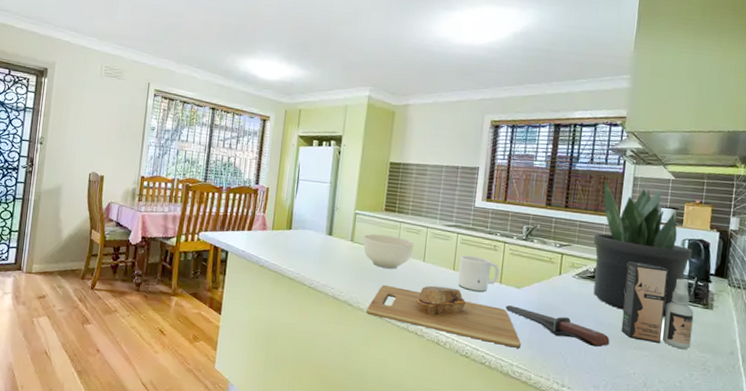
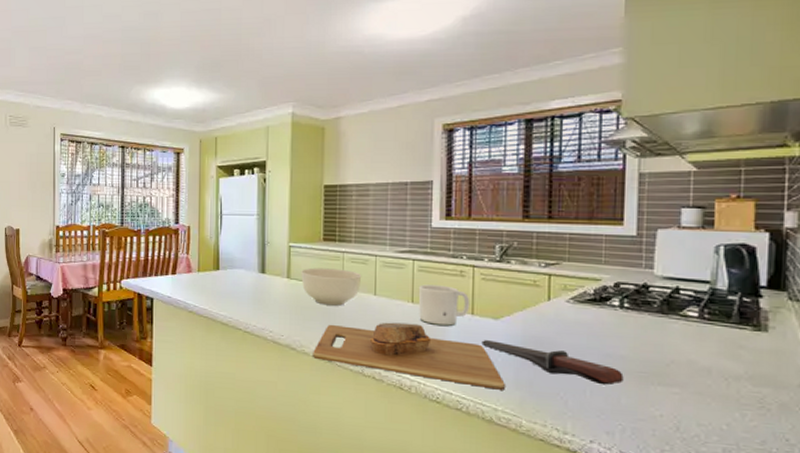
planter: present [593,180,692,317] -> none [591,180,731,345]
spray bottle: present [621,261,694,350] -> none [638,278,741,384]

